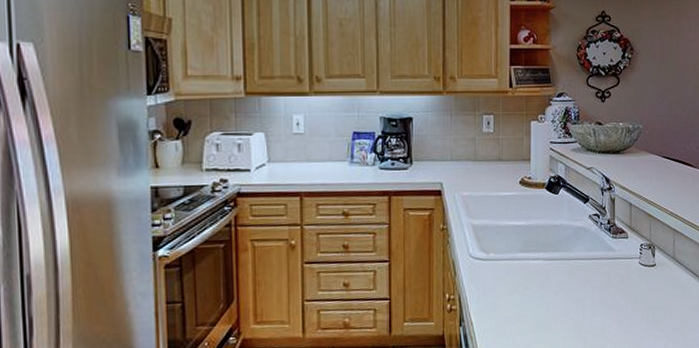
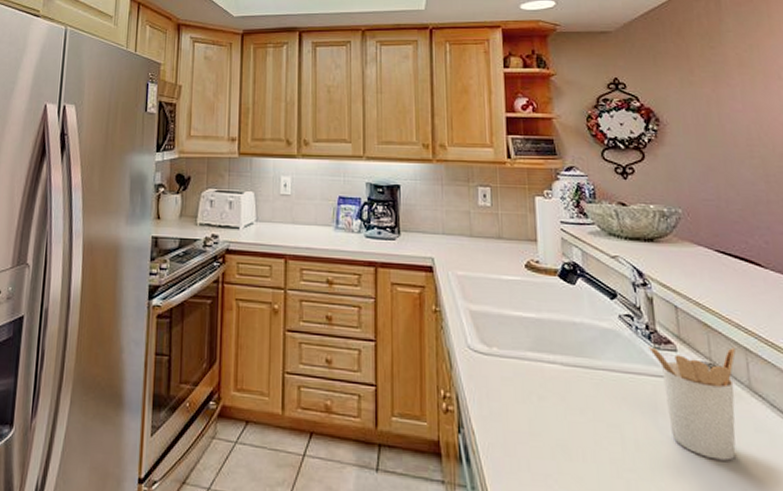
utensil holder: none [608,230,667,313] -> present [647,347,736,461]

